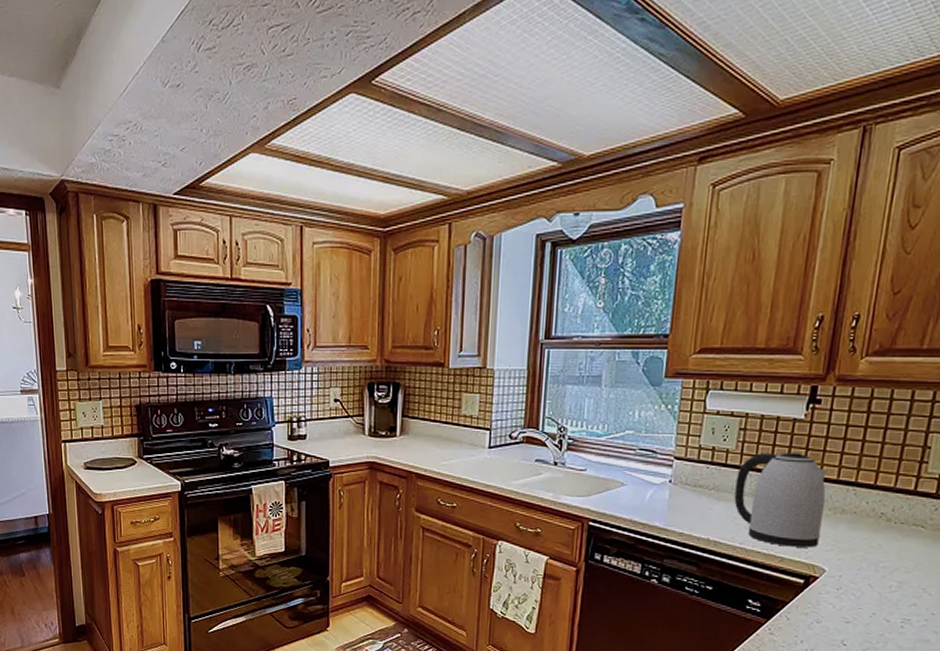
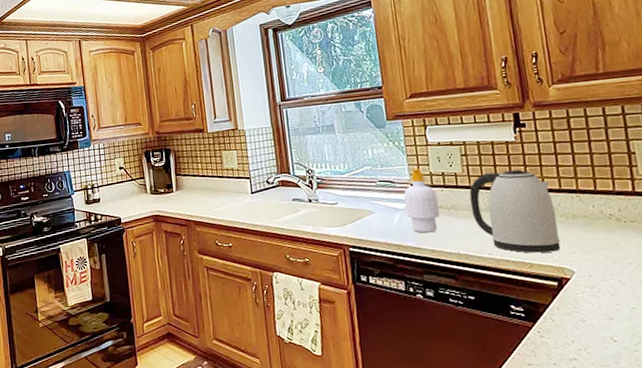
soap bottle: none [661,439,701,514] -> present [403,168,439,233]

